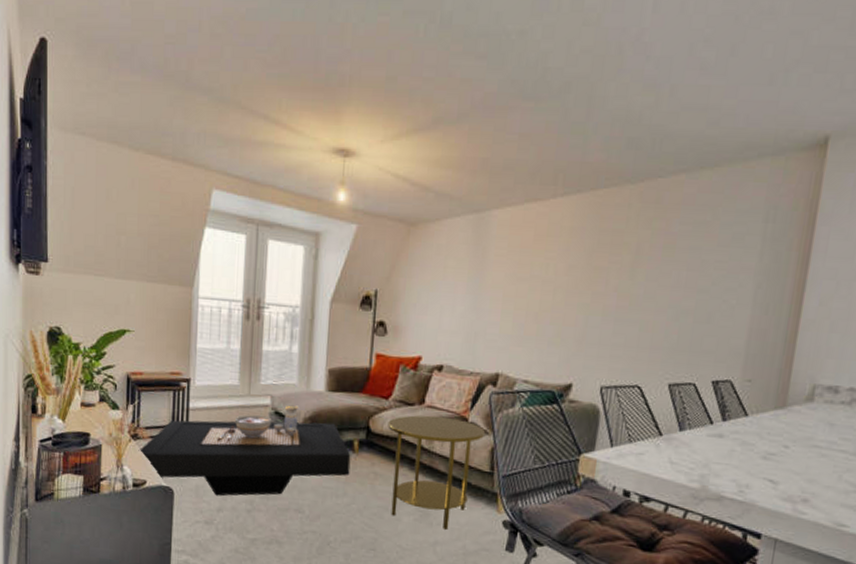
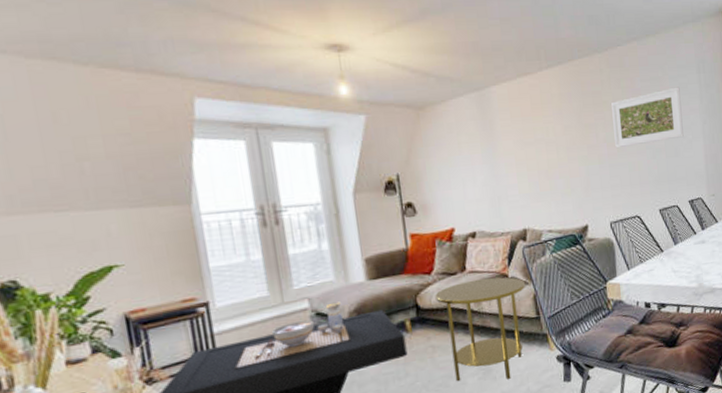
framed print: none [628,236,733,302] -> present [611,87,684,149]

